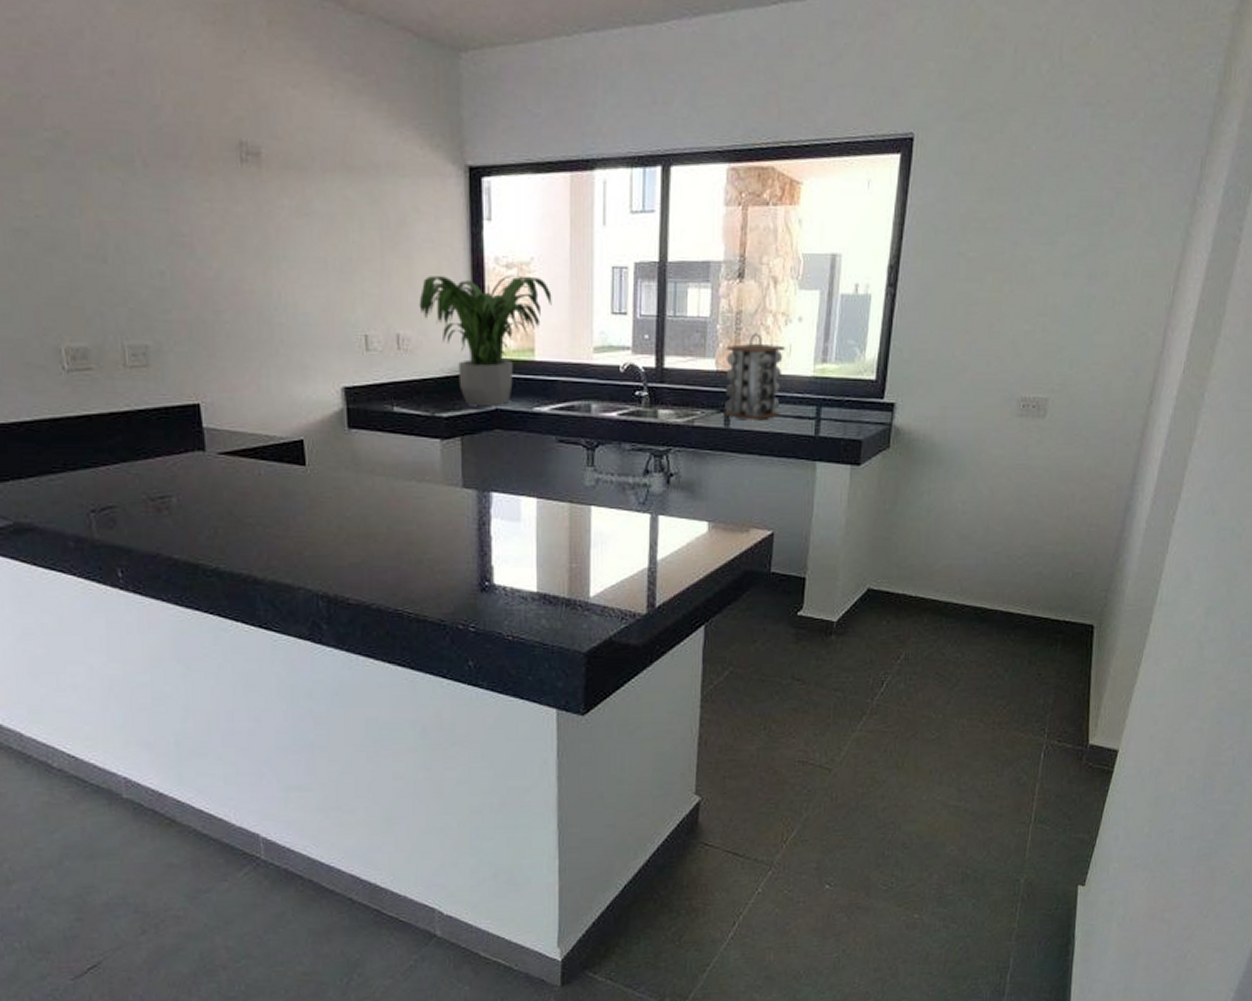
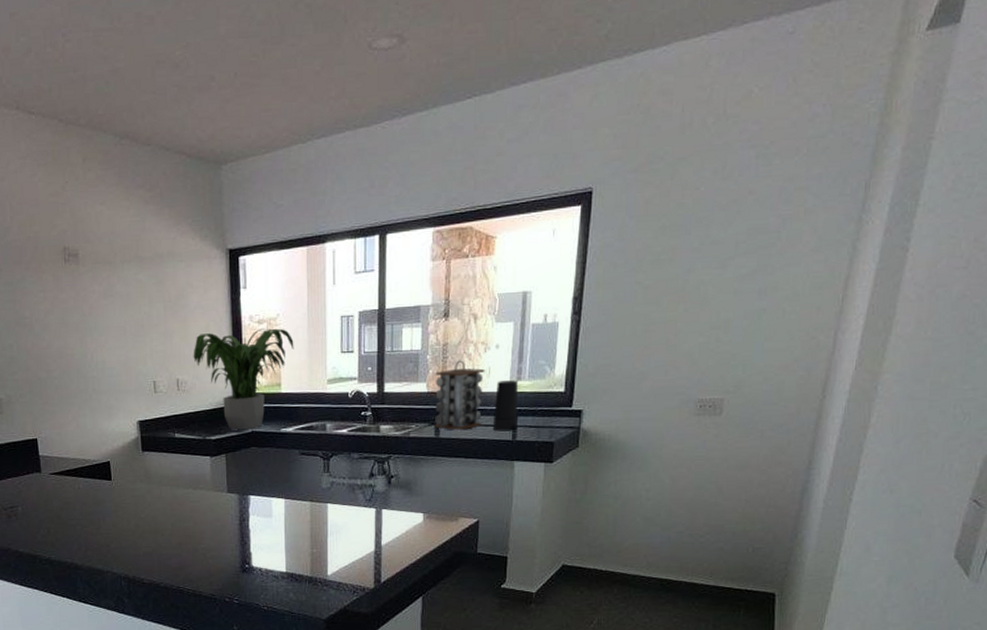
canister: none [793,362,823,425] -> present [494,380,518,432]

